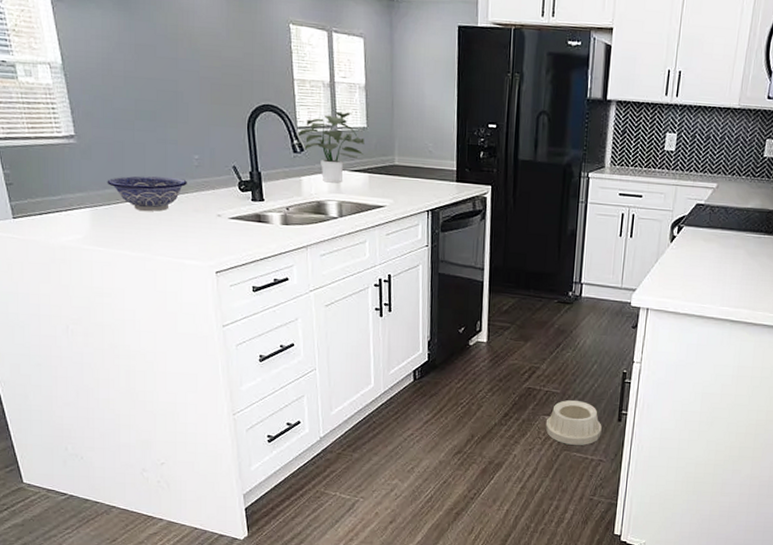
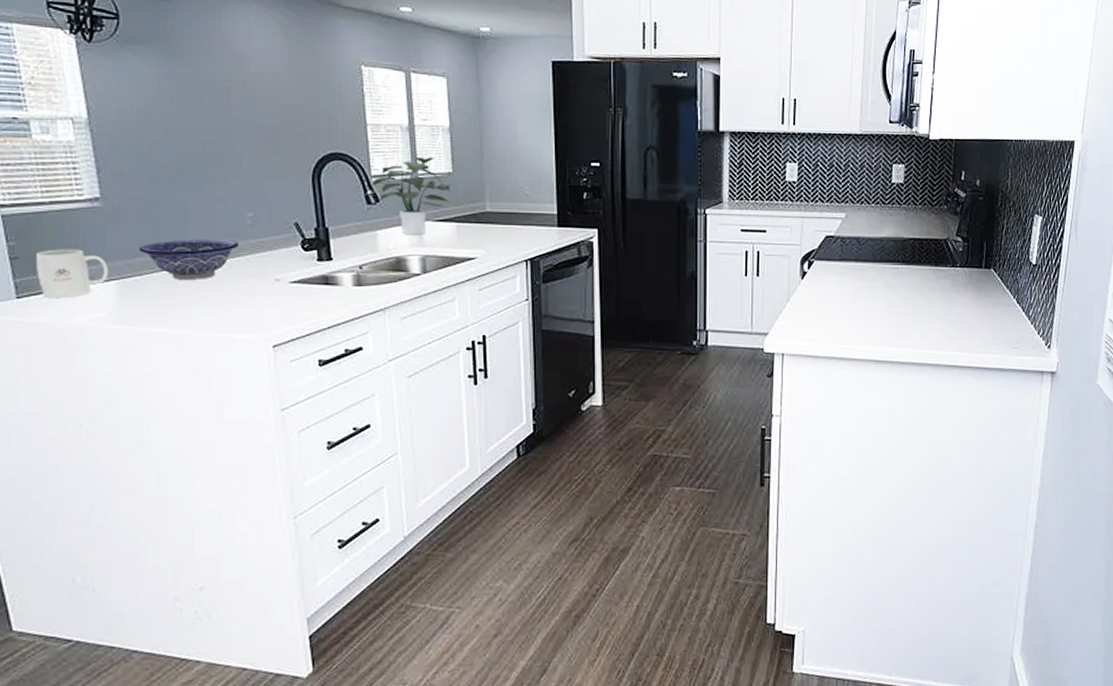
mug: none [26,178,84,221] -> present [35,249,109,299]
pet bowl: present [545,399,602,446] -> none [676,465,742,520]

